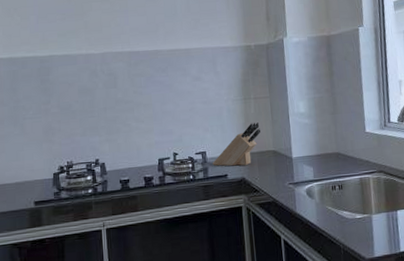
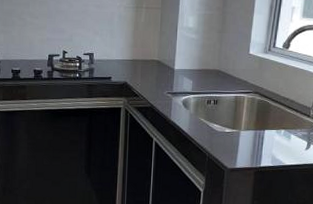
knife block: present [213,122,261,166] -> none [99,32,149,71]

